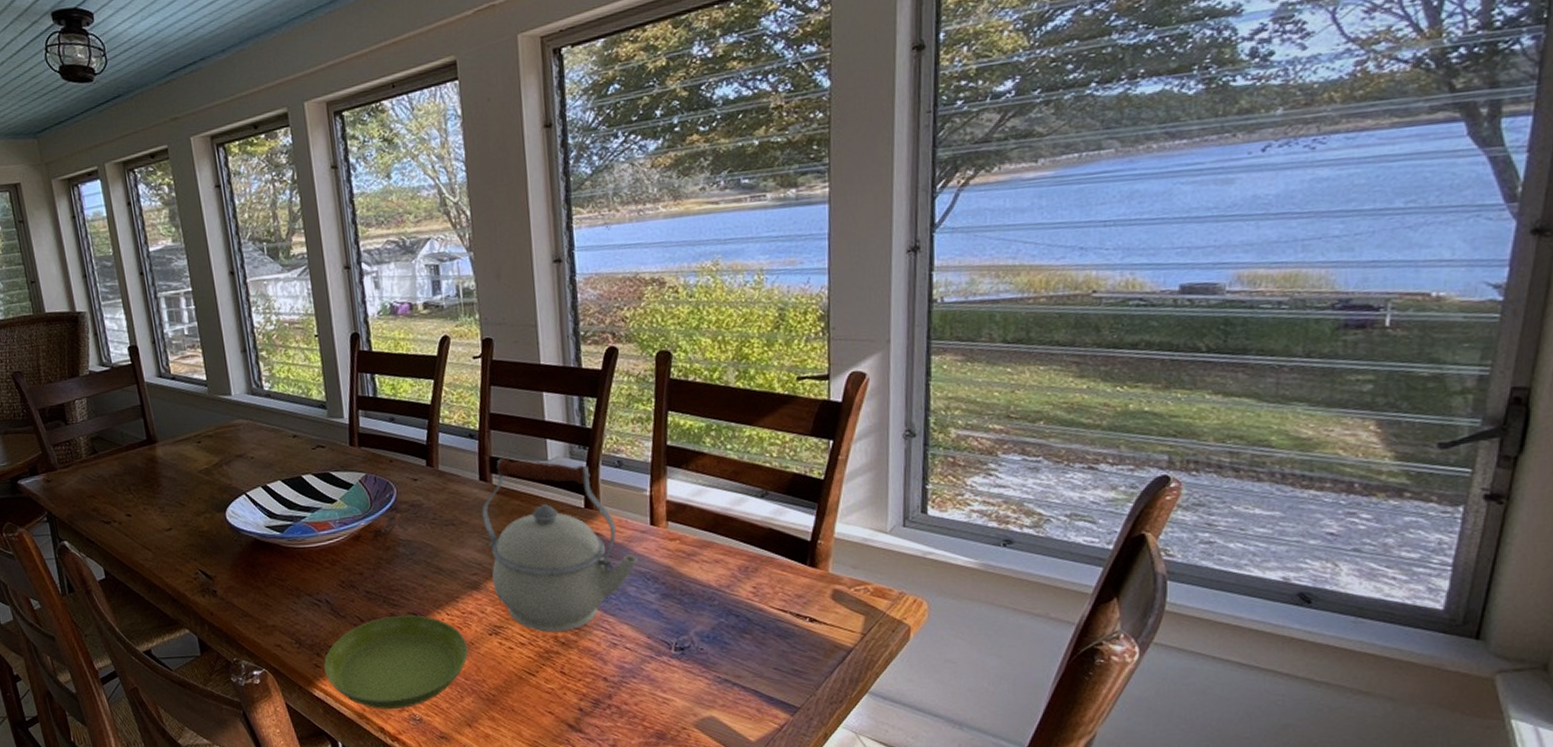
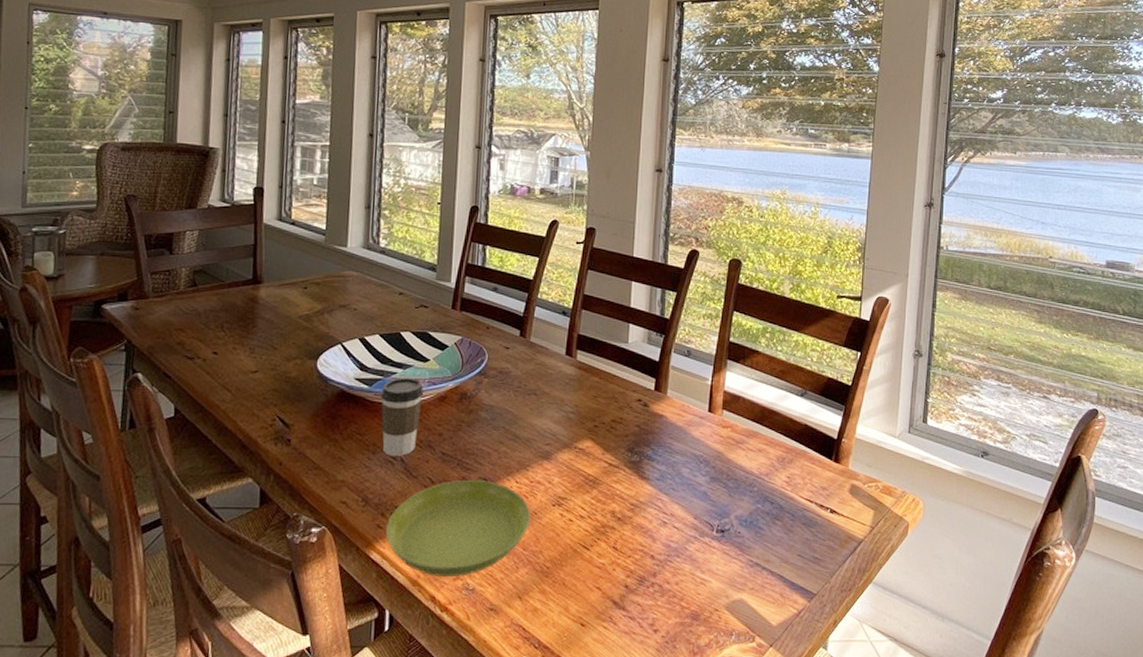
coffee cup: none [294,519,338,599] -> present [381,377,423,456]
kettle: present [481,458,638,632] -> none [563,337,694,507]

